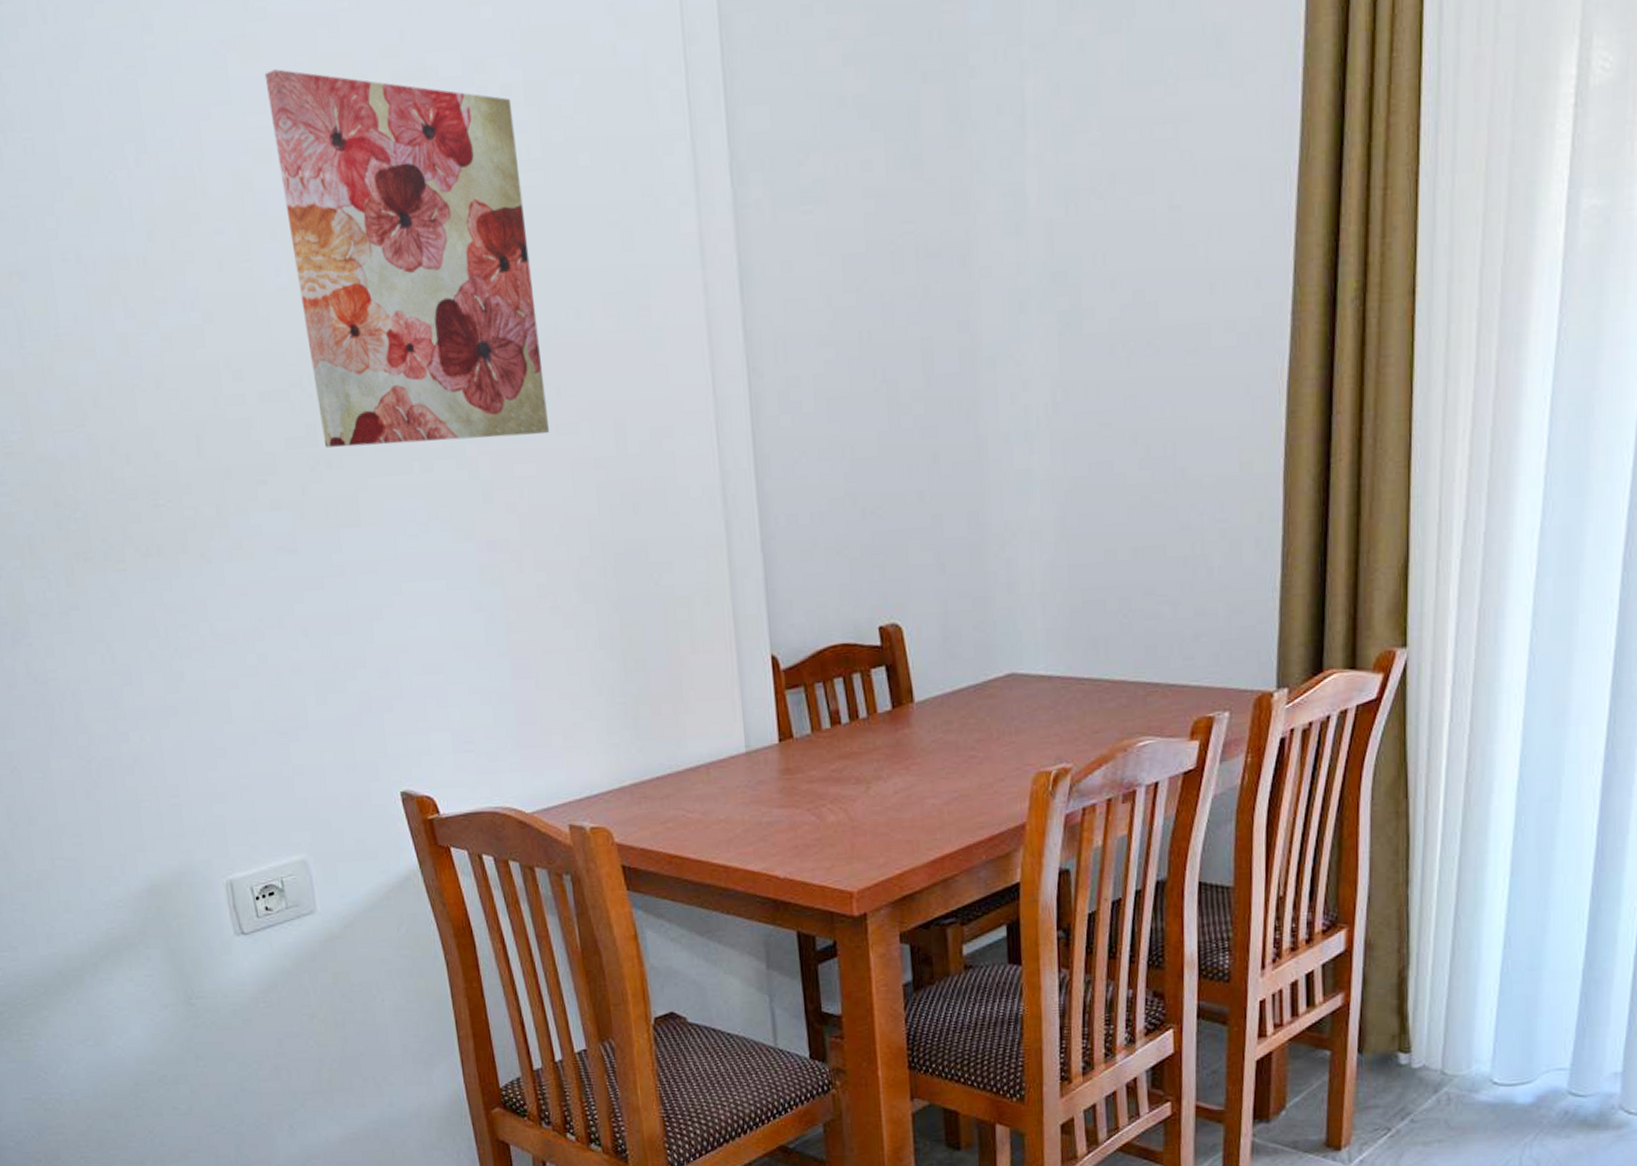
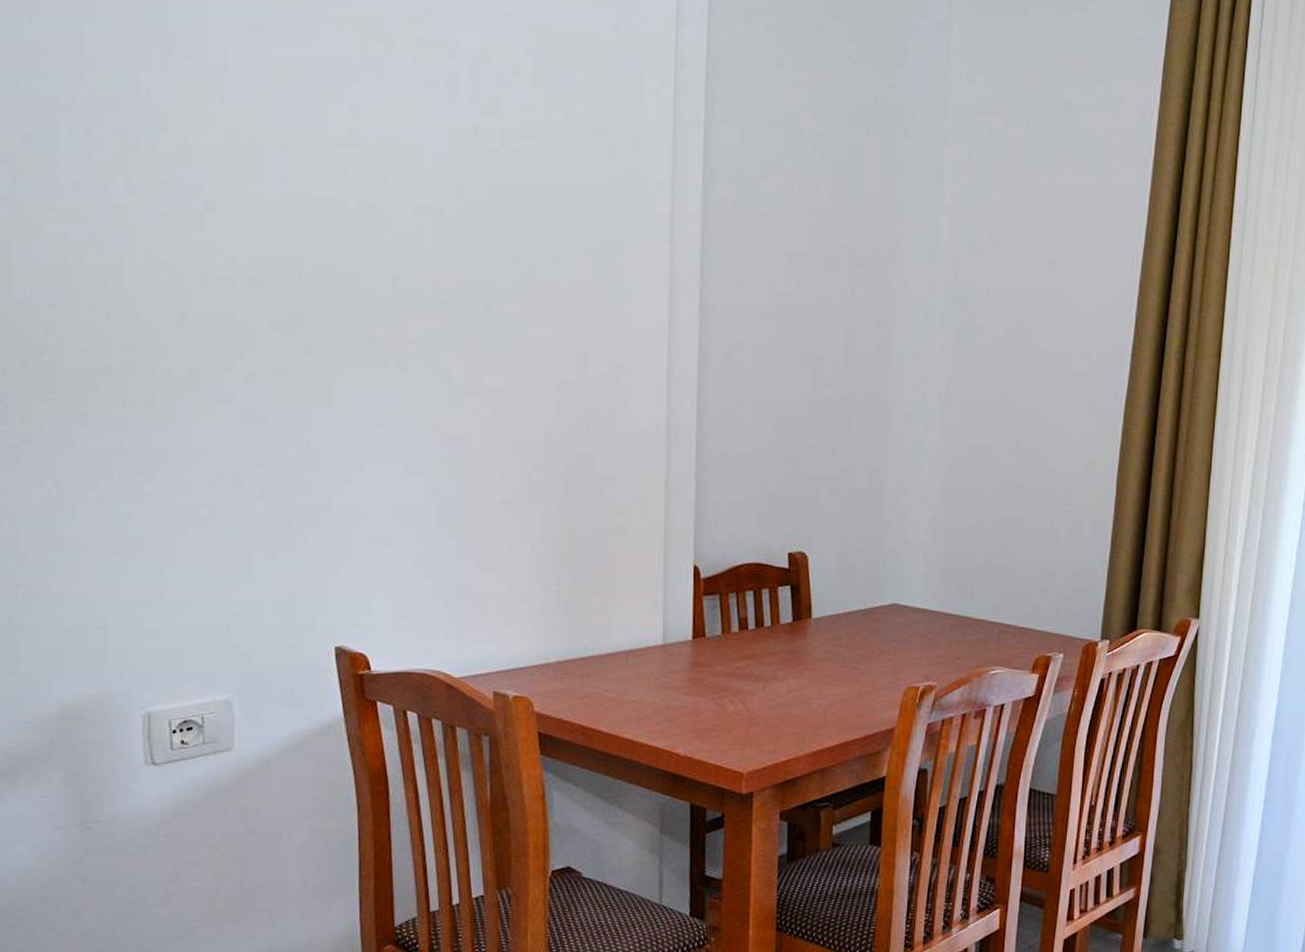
wall art: present [264,69,549,448] -> none [297,13,521,355]

